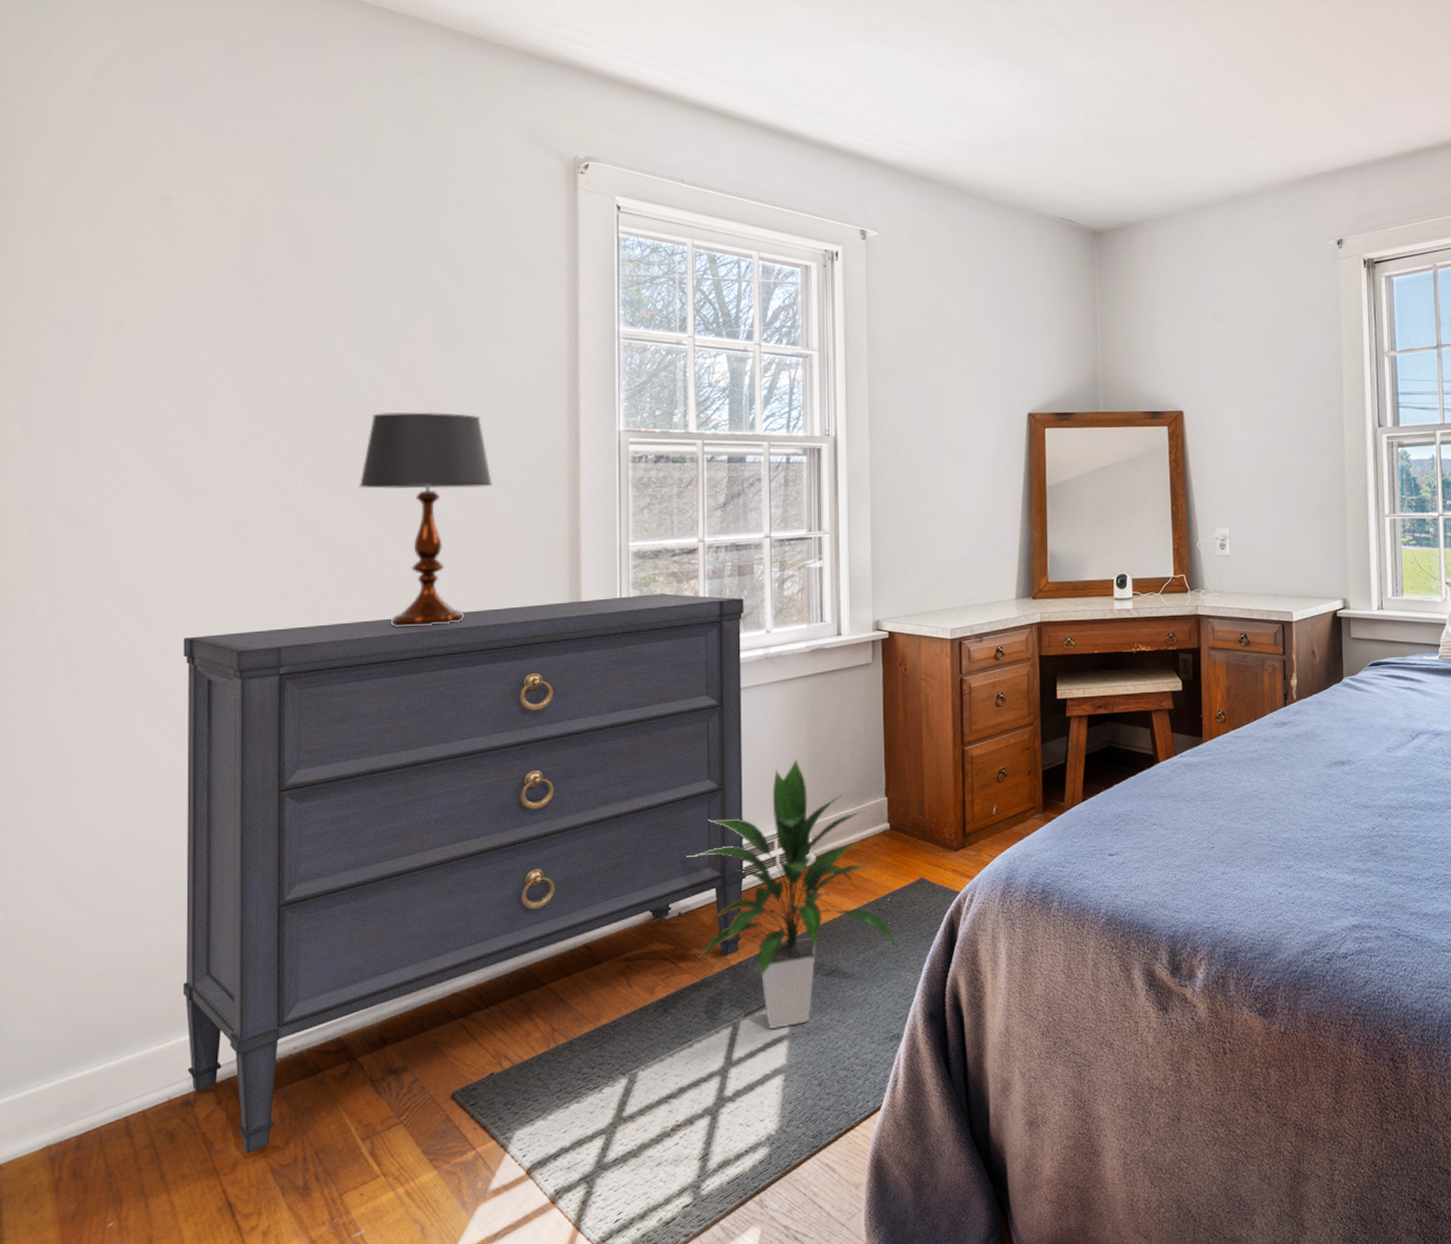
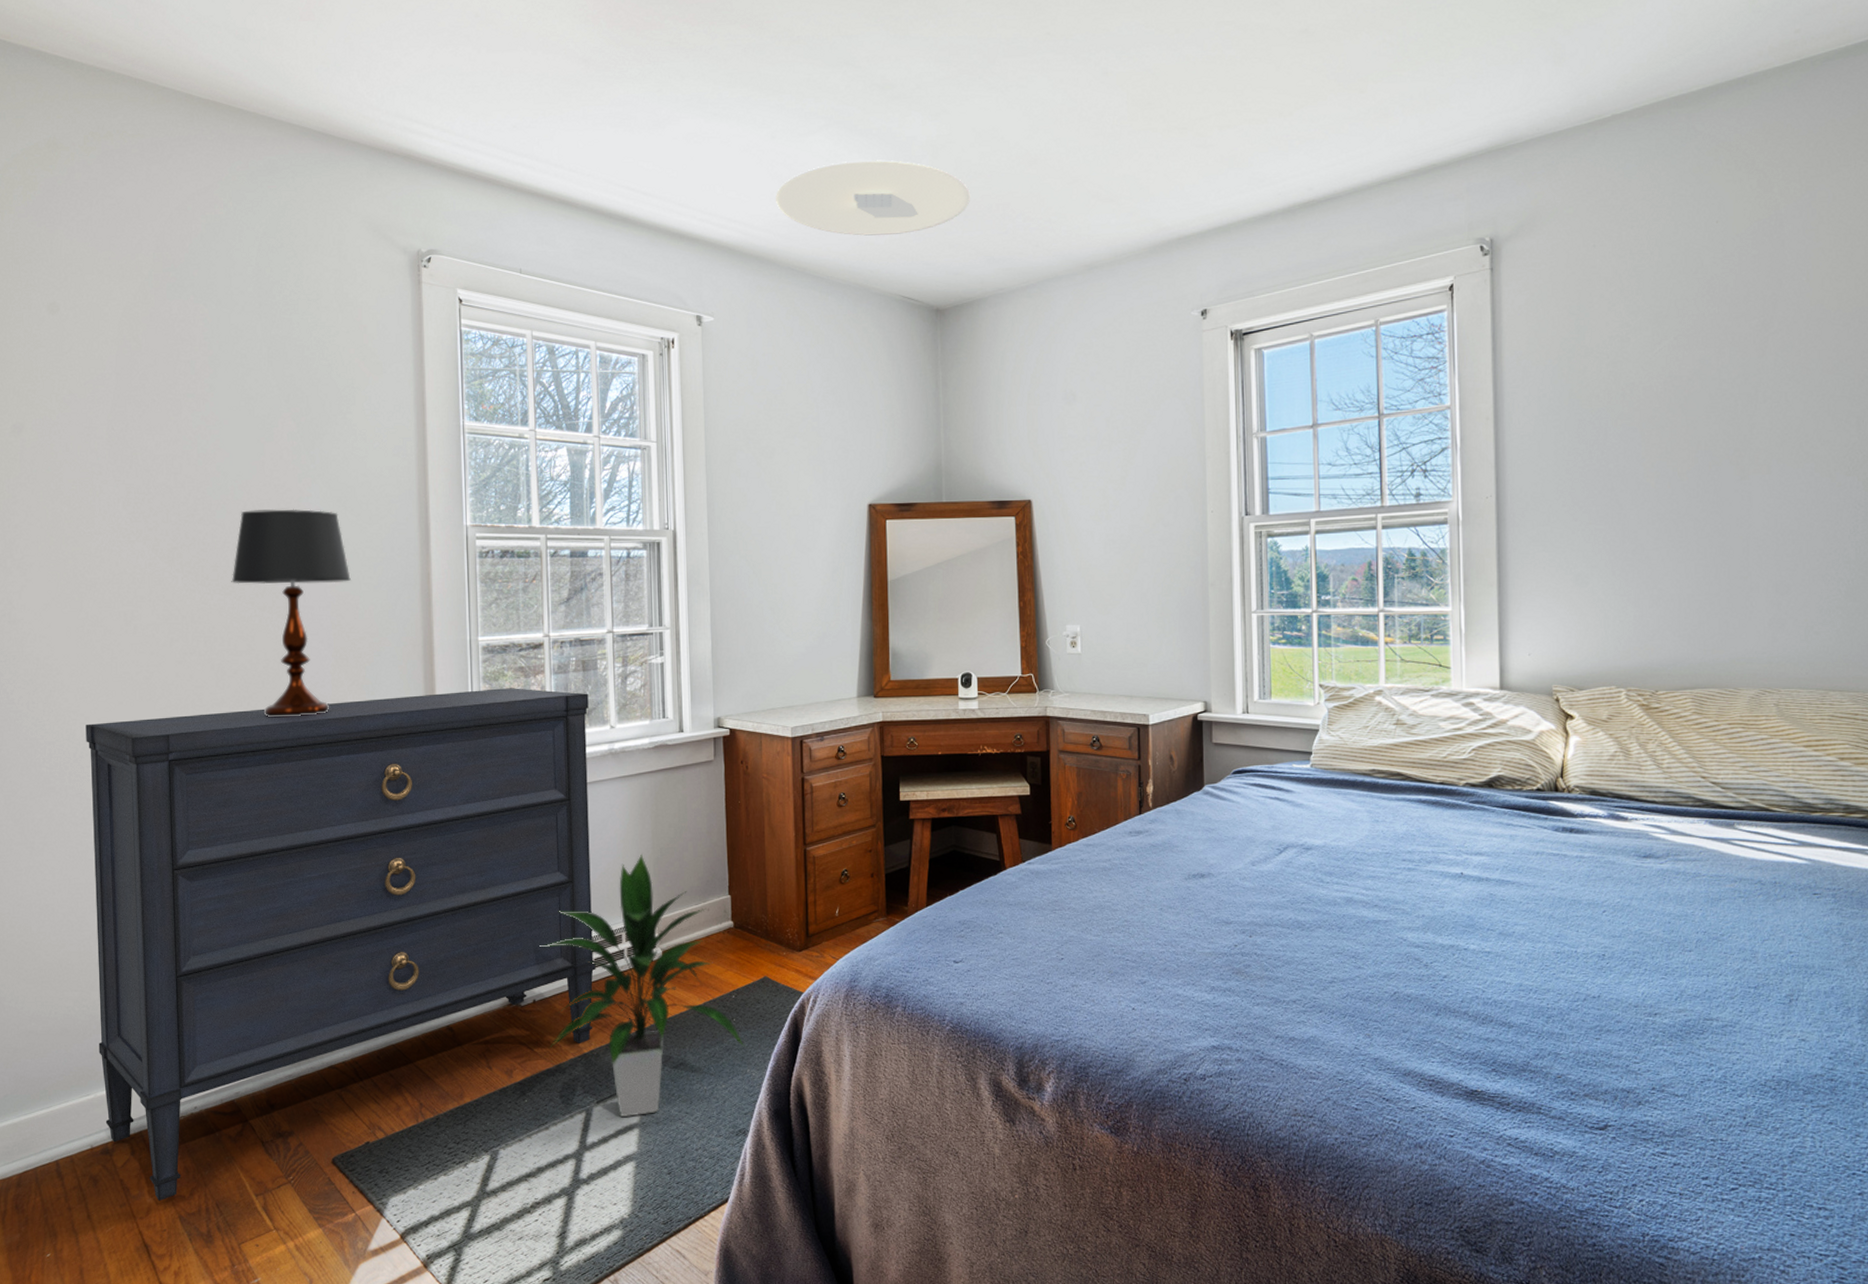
ceiling light: none [940,91,1127,162] -> present [776,159,971,236]

